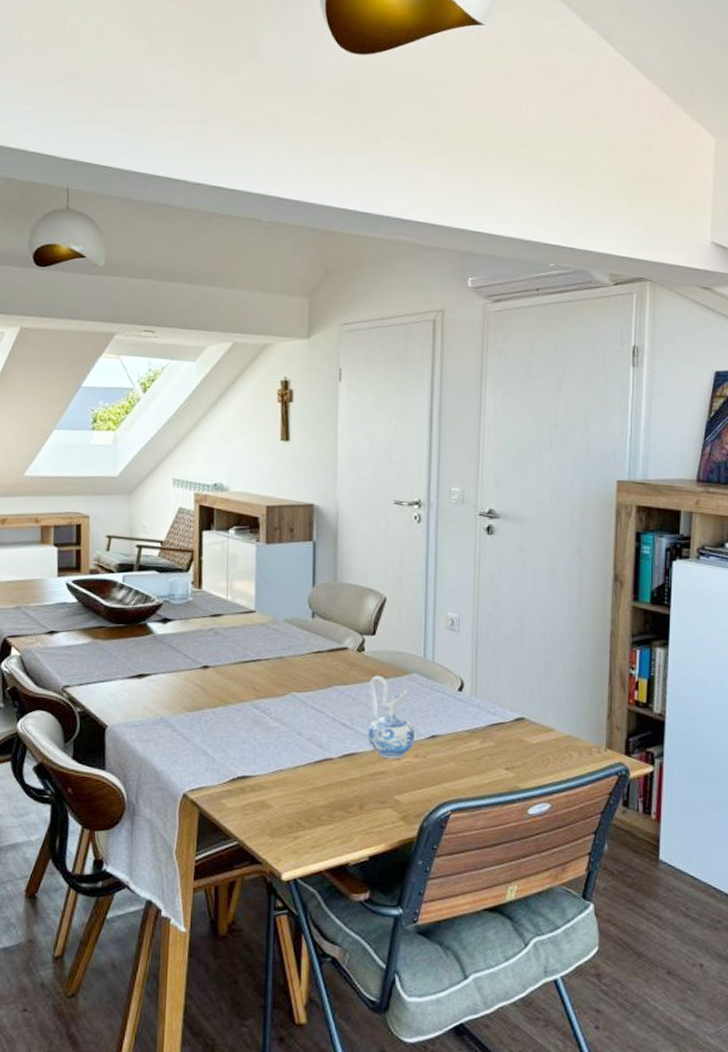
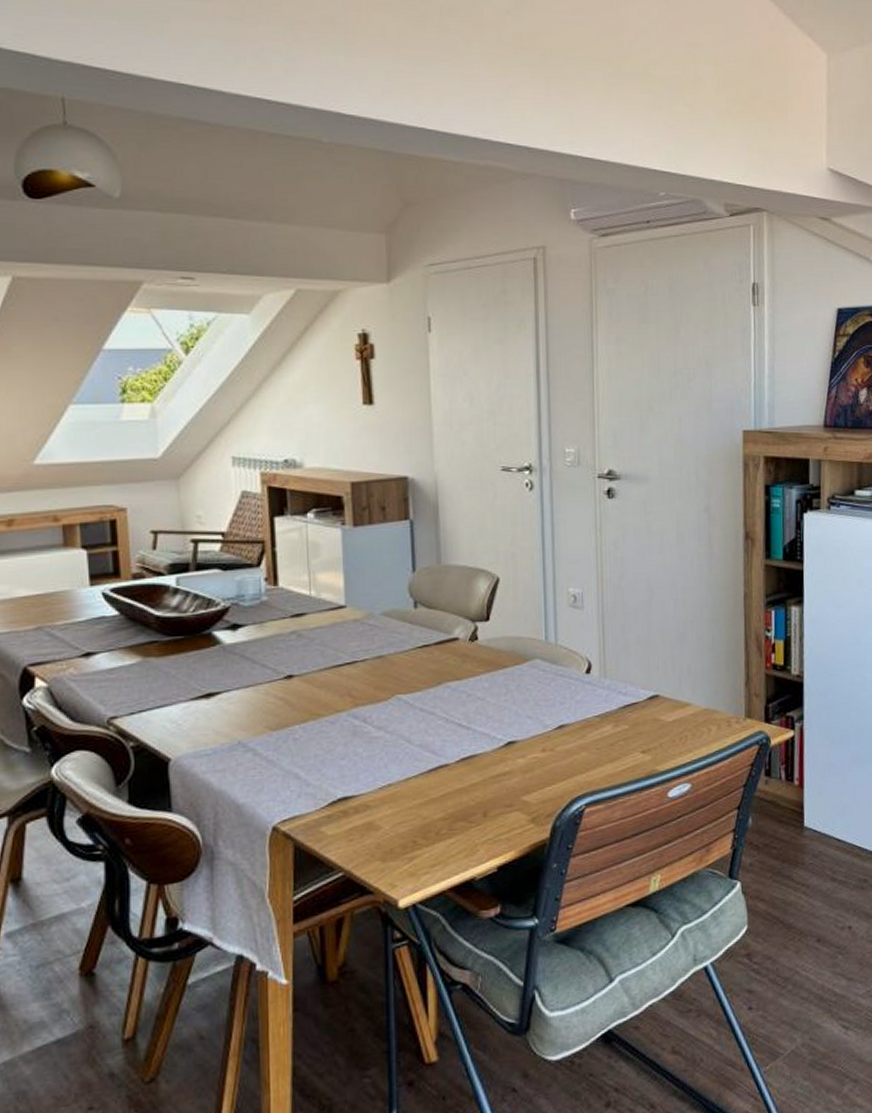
ceramic pitcher: present [367,675,415,760] -> none [485,665,541,758]

